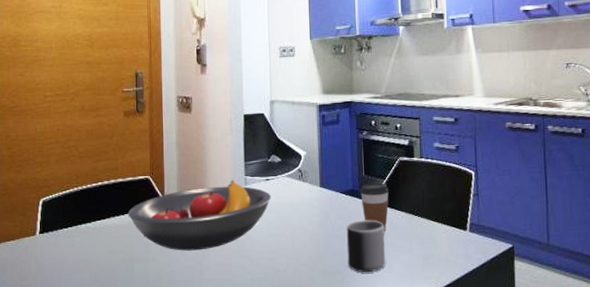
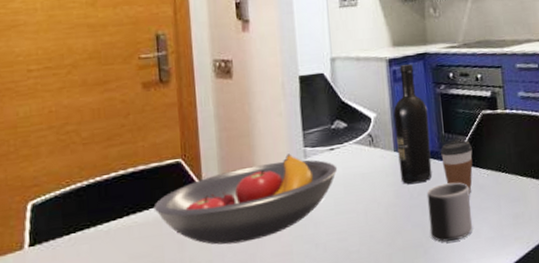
wine bottle: none [321,111,352,218] -> present [393,64,432,184]

